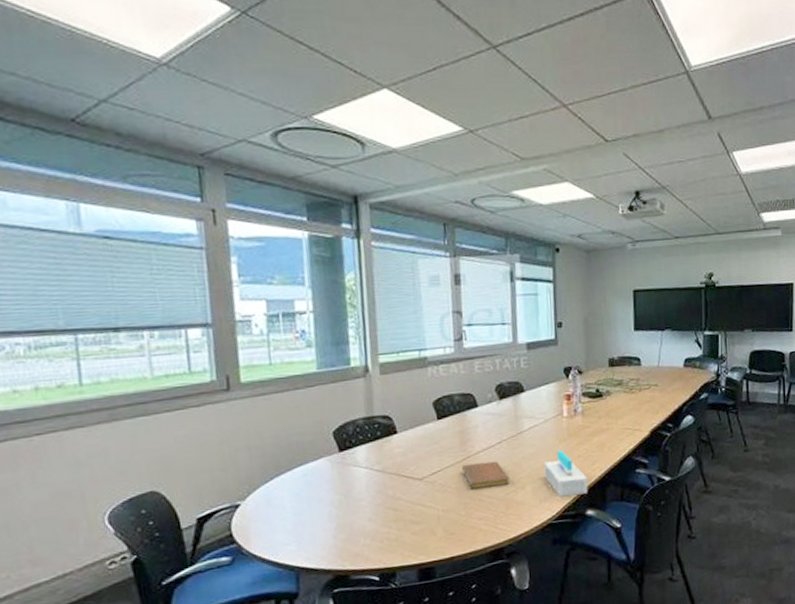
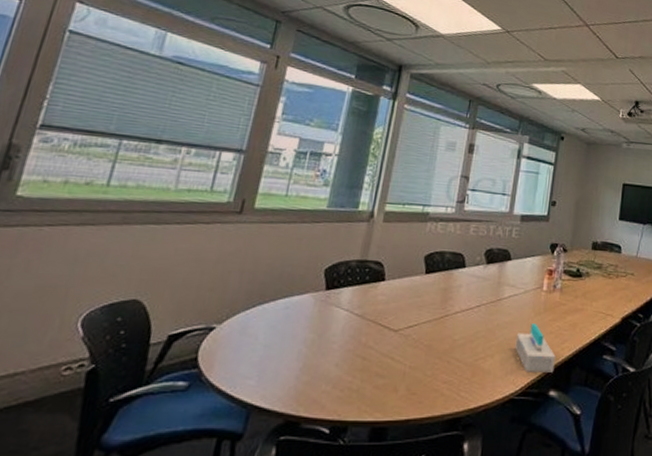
notebook: present [461,461,509,489] -> none [437,323,481,350]

